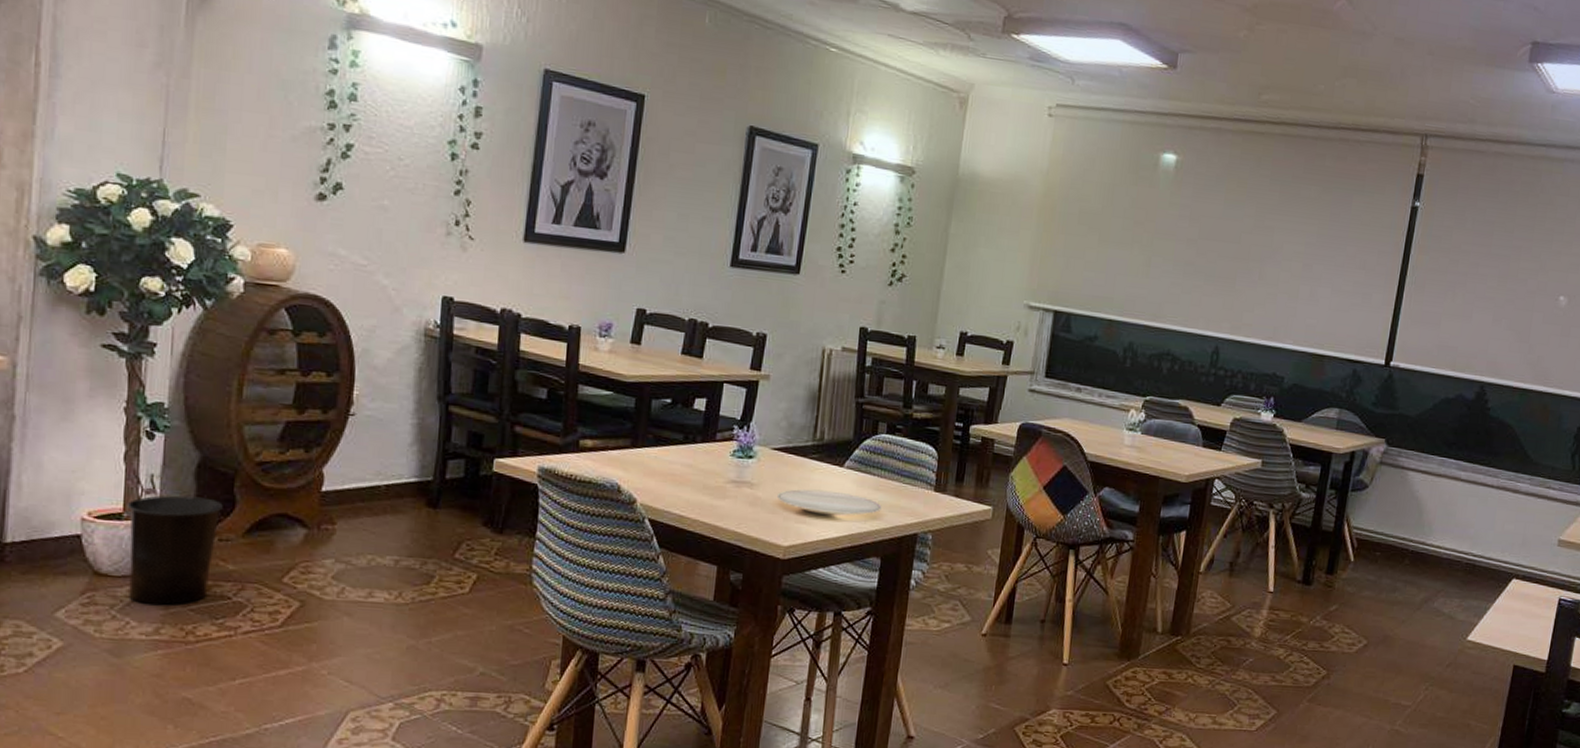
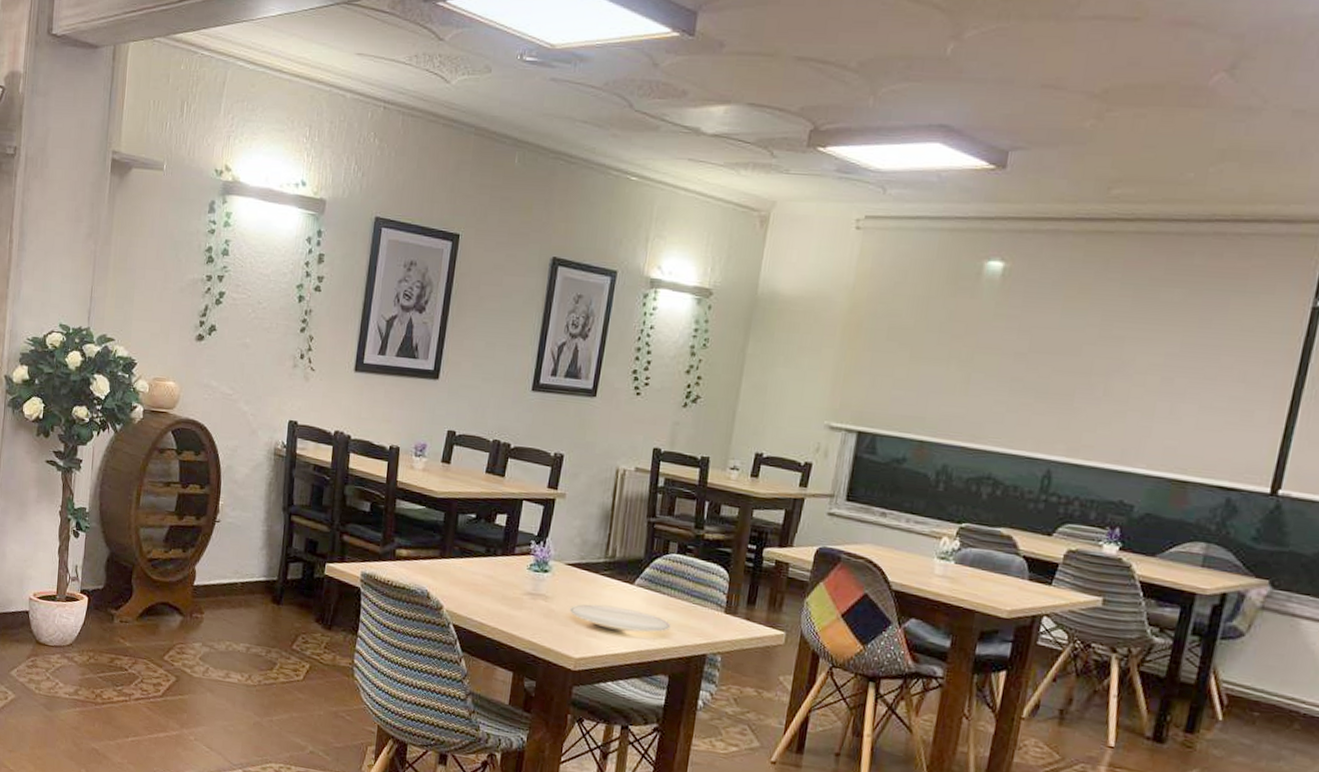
waste bin: present [127,495,223,605] -> none [58,583,124,672]

